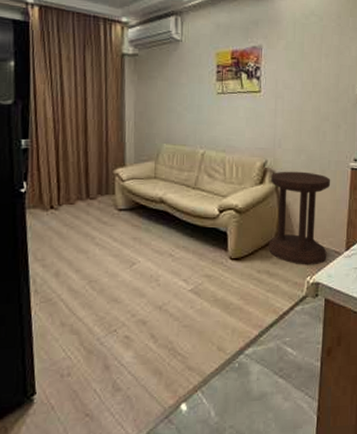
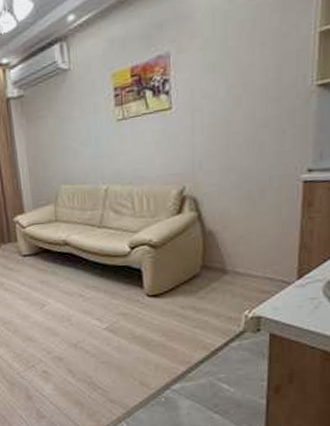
side table: present [268,171,331,265] -> none [192,193,274,299]

